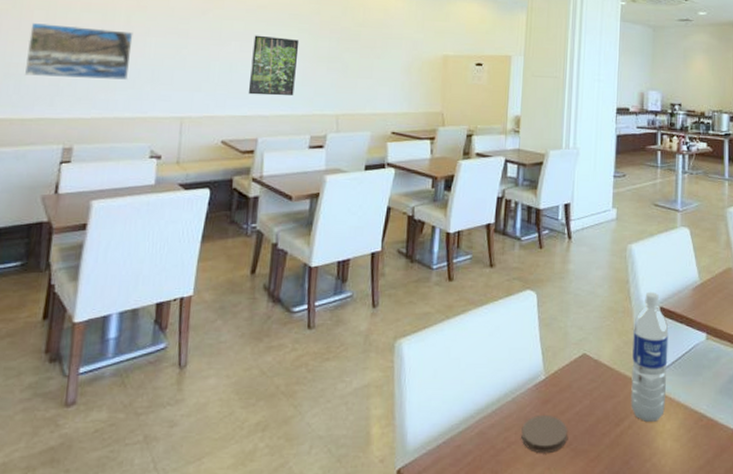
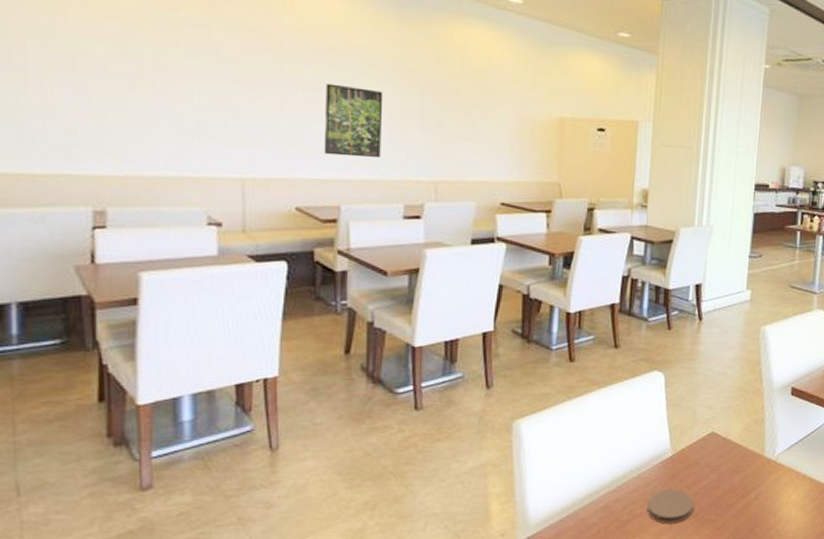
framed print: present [24,23,133,80] -> none [25,54,167,131]
water bottle: present [630,292,669,422] -> none [757,373,799,493]

